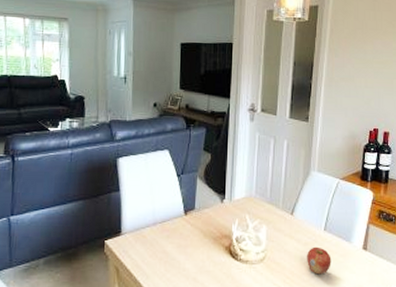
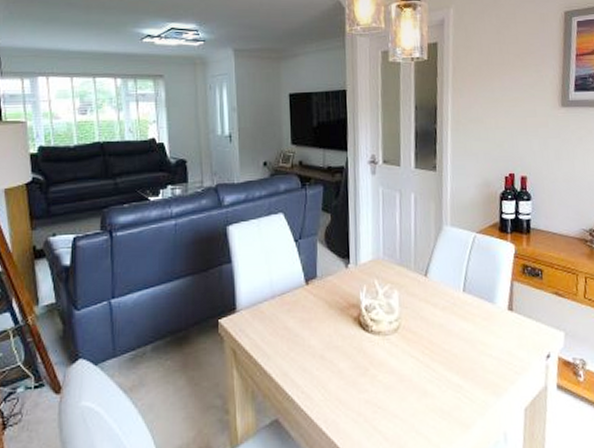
fruit: present [307,246,331,275] -> none [446,310,475,343]

